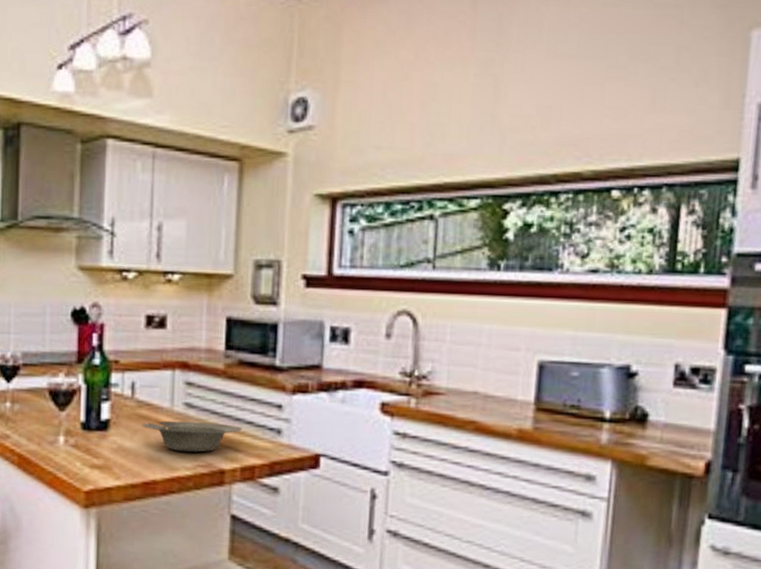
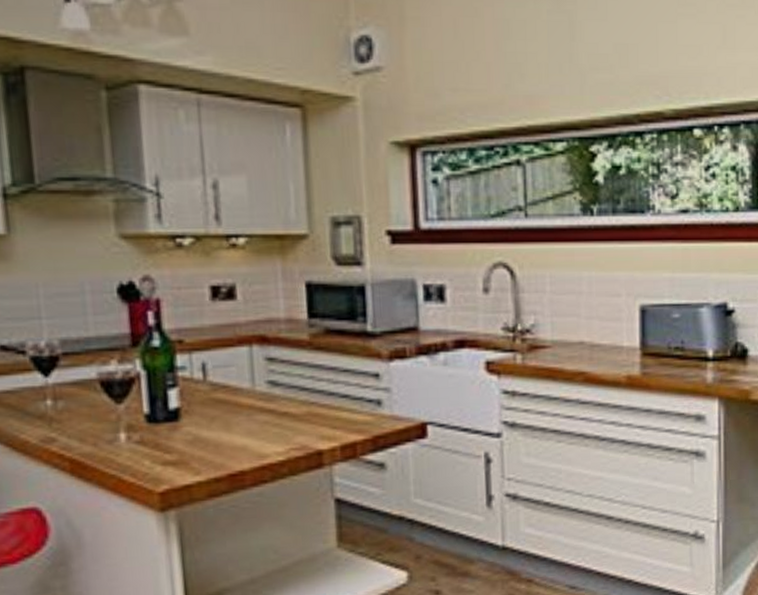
bowl: present [141,421,243,452] -> none [219,400,338,436]

